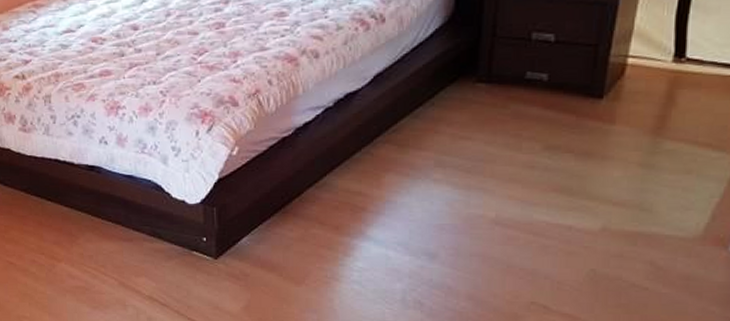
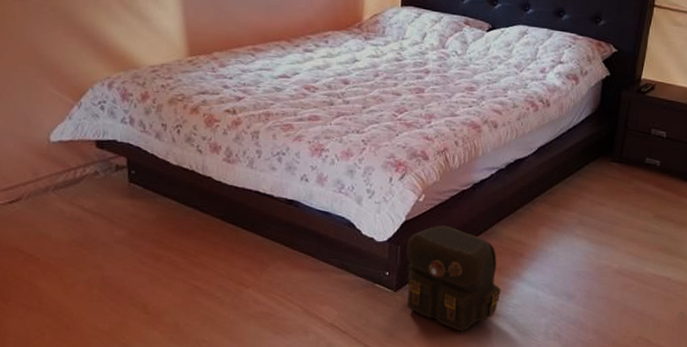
backpack: none [223,180,342,302] -> present [406,225,501,332]

